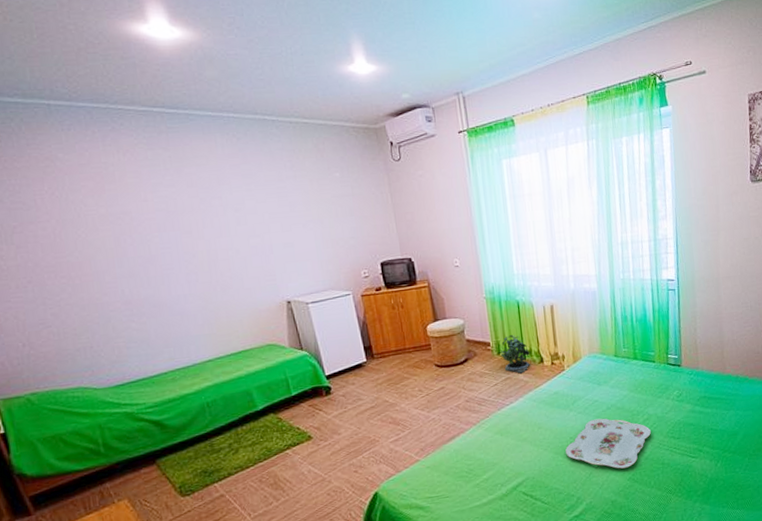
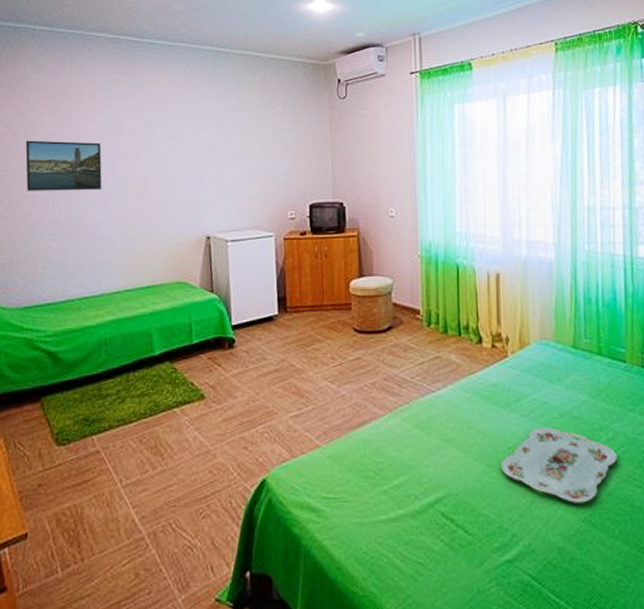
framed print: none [73,221,170,277] -> present [25,140,102,191]
potted plant: present [500,335,530,374] -> none [431,304,467,354]

